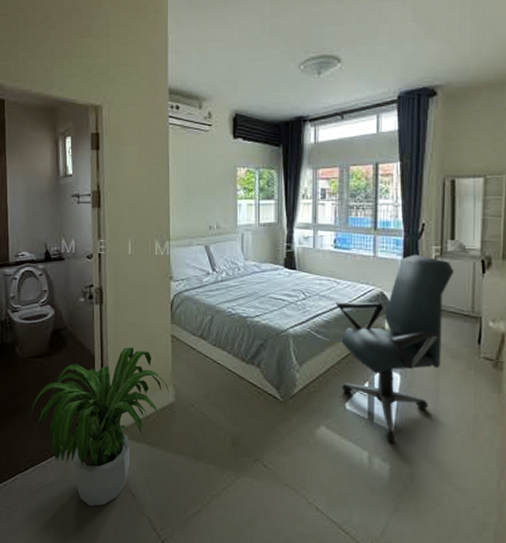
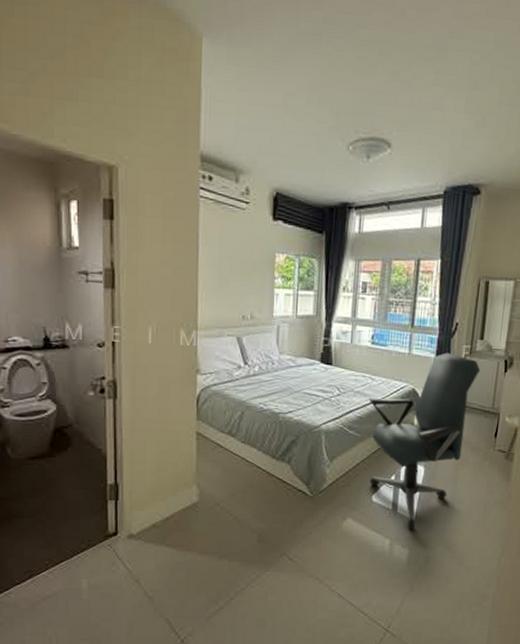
potted plant: present [31,347,169,506] -> none [27,445,193,613]

